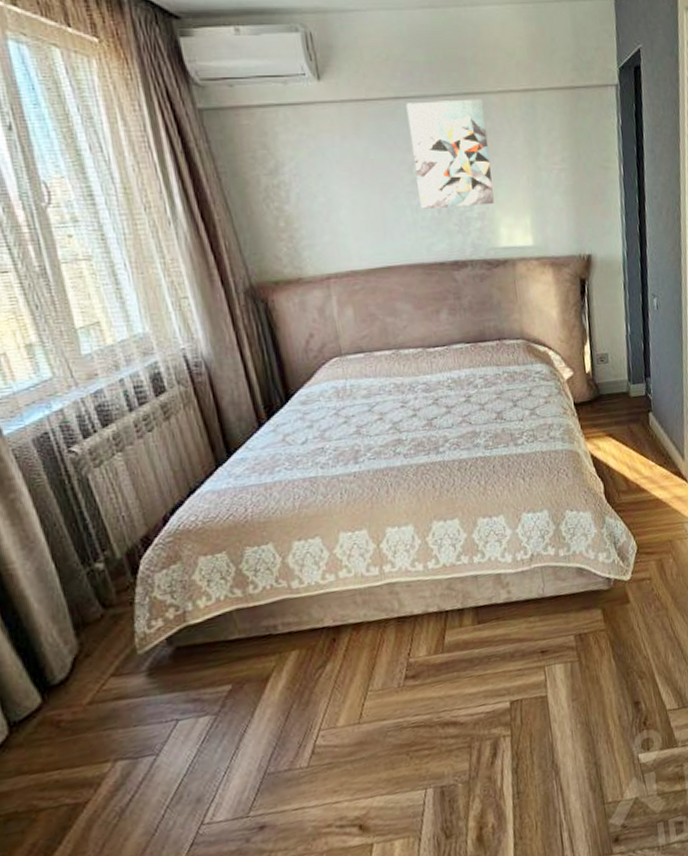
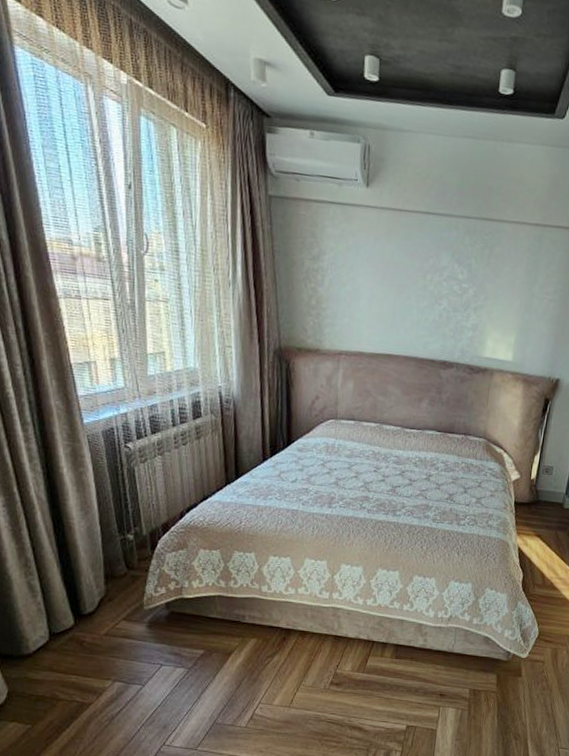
wall art: present [406,98,494,209] -> none [426,219,499,319]

